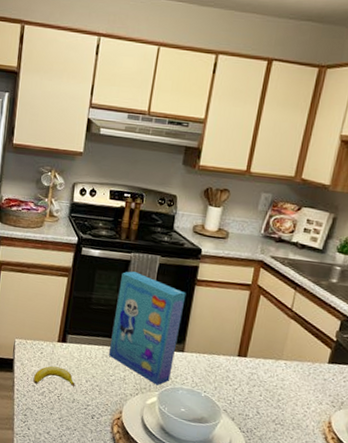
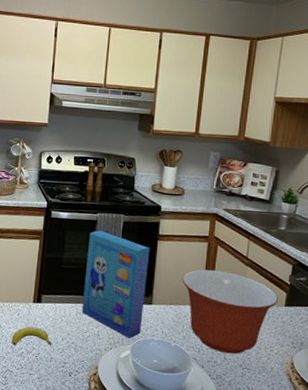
mixing bowl: none [218,319,321,409] -> present [182,269,278,355]

